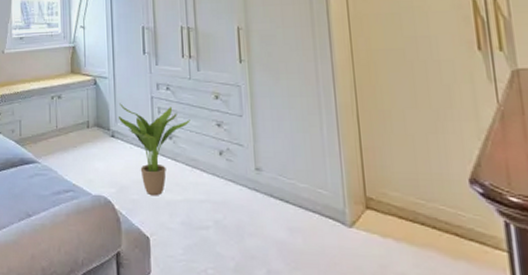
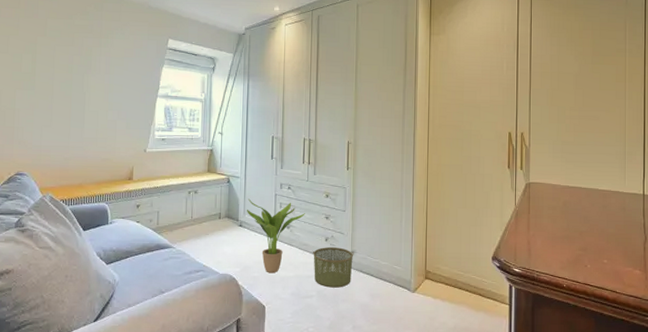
basket: none [203,163,260,217] -> present [312,247,354,288]

